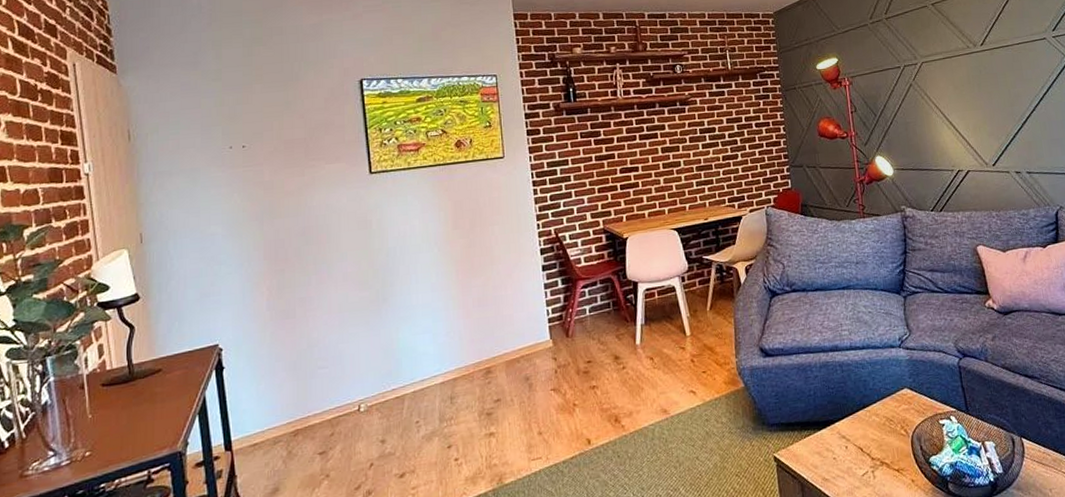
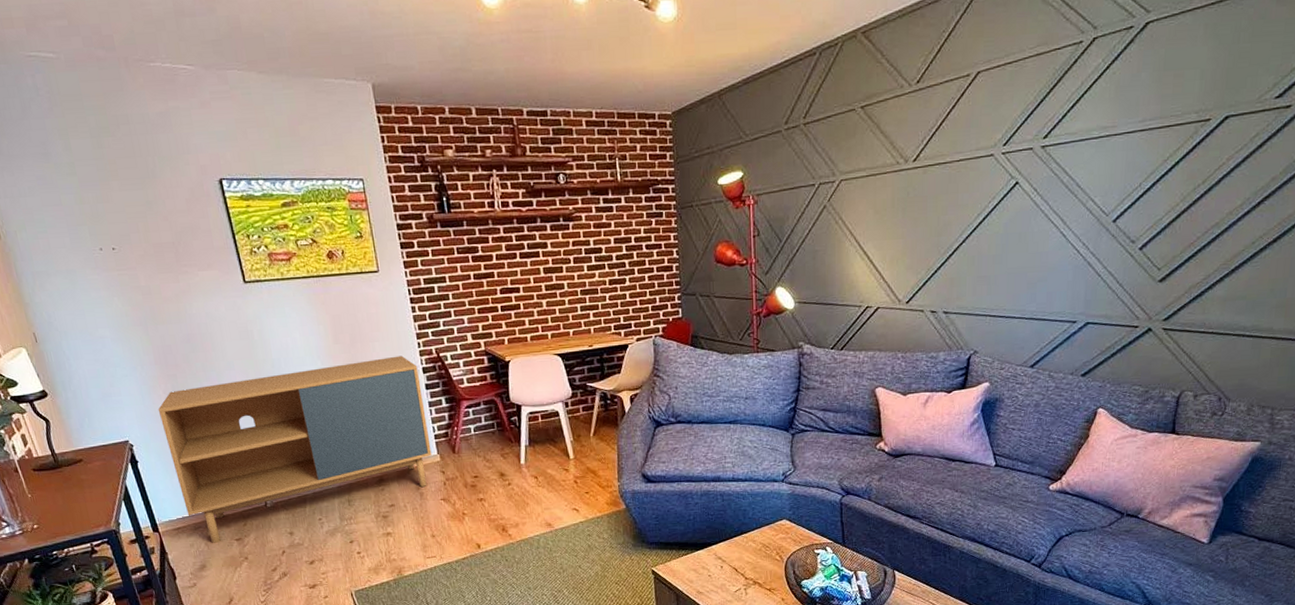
storage cabinet: none [257,238,544,461] -> present [157,356,432,544]

